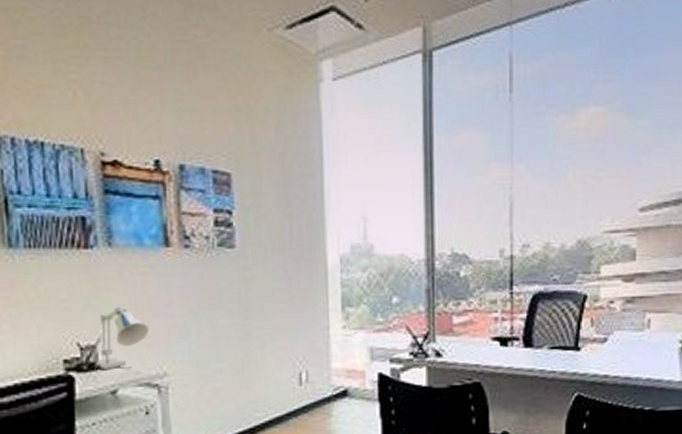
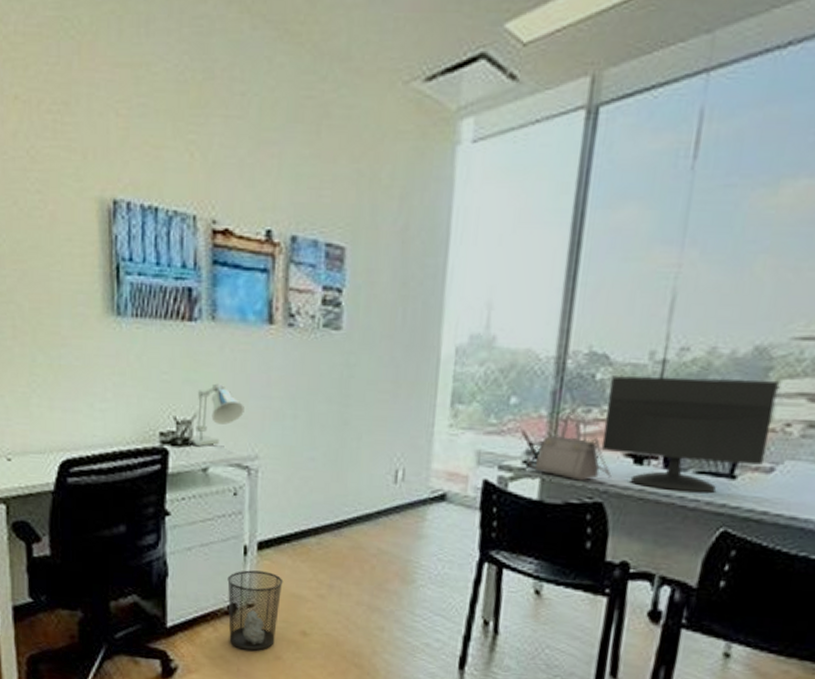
handbag: none [414,305,484,366] -> present [527,411,612,481]
computer monitor: none [472,267,599,366] -> present [601,376,779,493]

